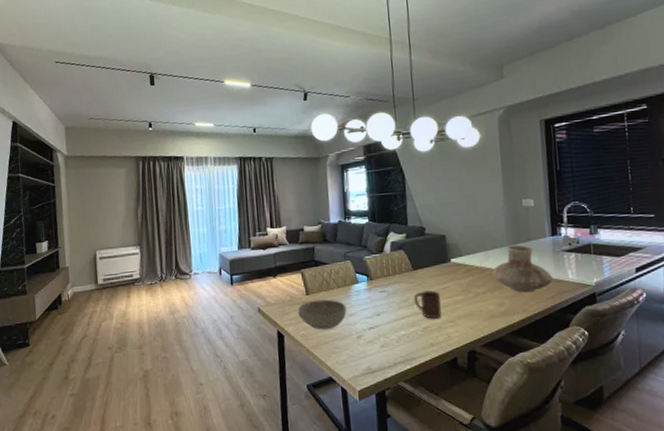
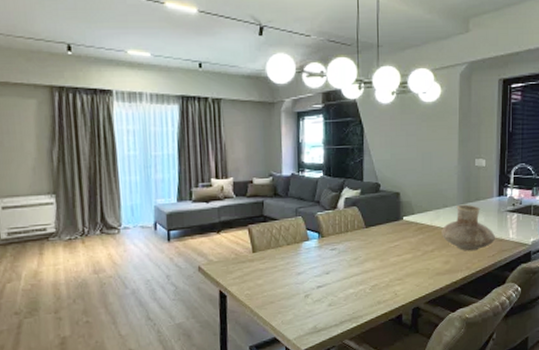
bowl: present [297,299,347,330] -> none [242,257,295,289]
cup: present [413,289,442,319] -> none [364,247,391,277]

